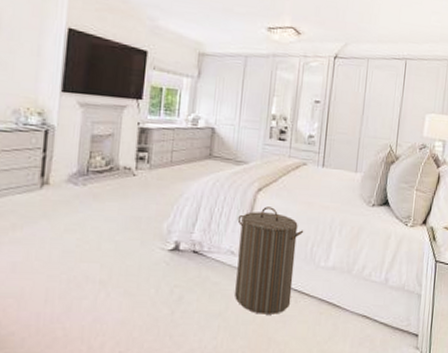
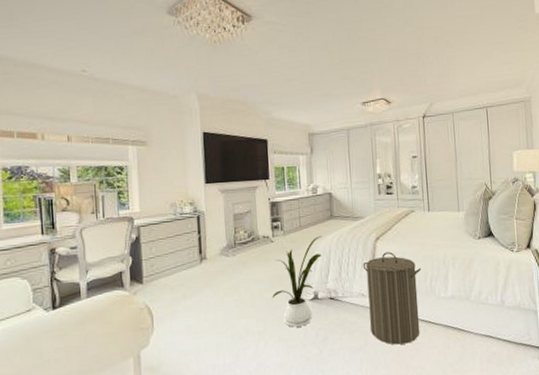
house plant: none [123,177,195,280] -> present [271,236,322,327]

